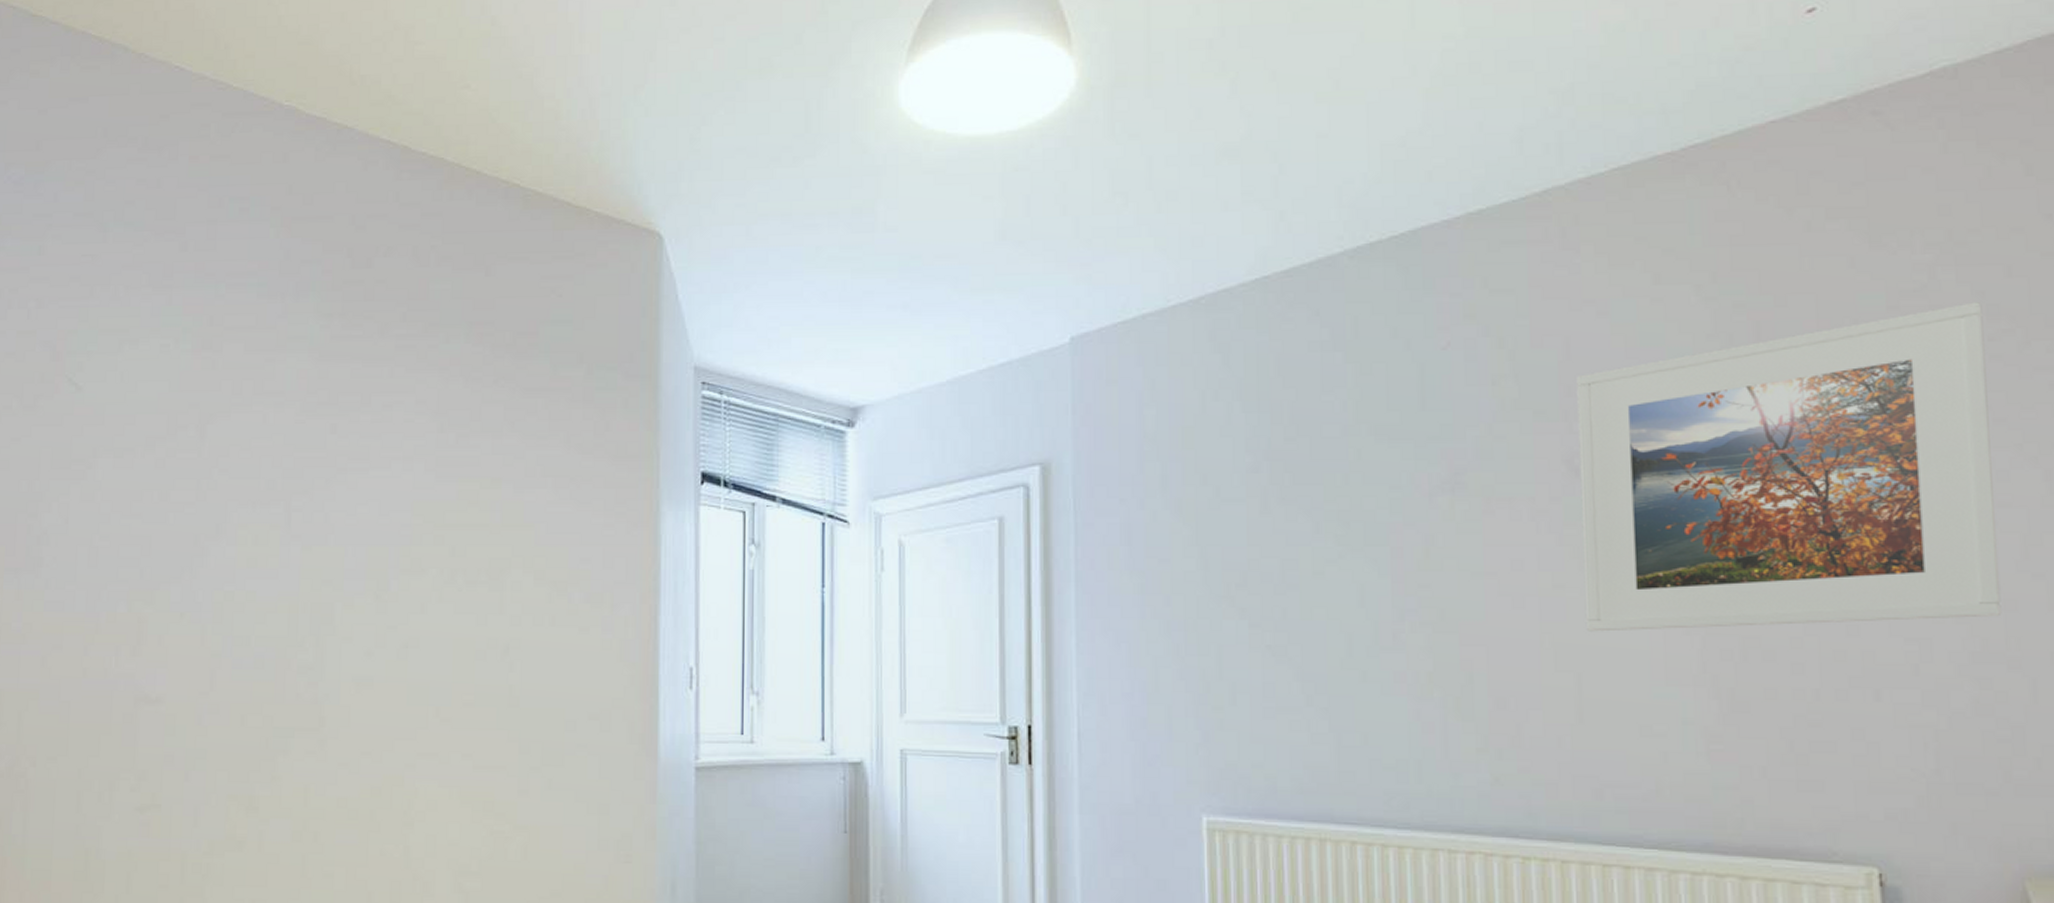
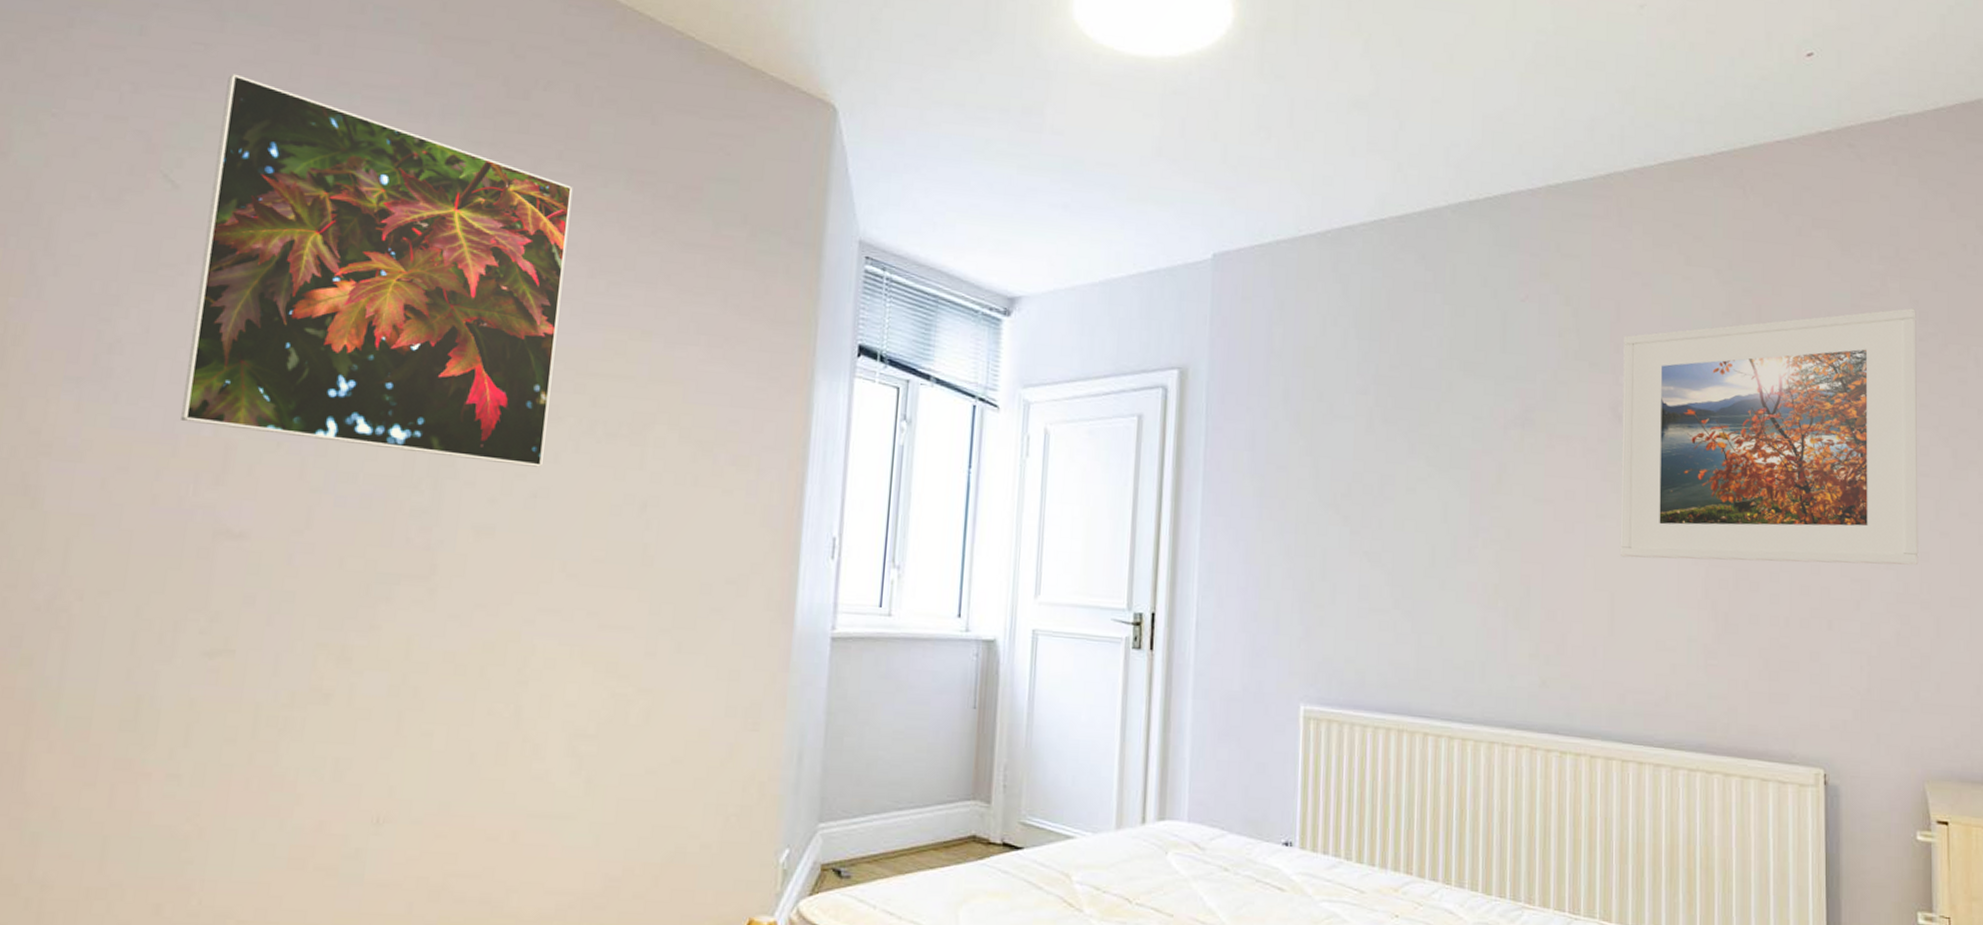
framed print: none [100,279,418,618] -> present [181,74,573,467]

